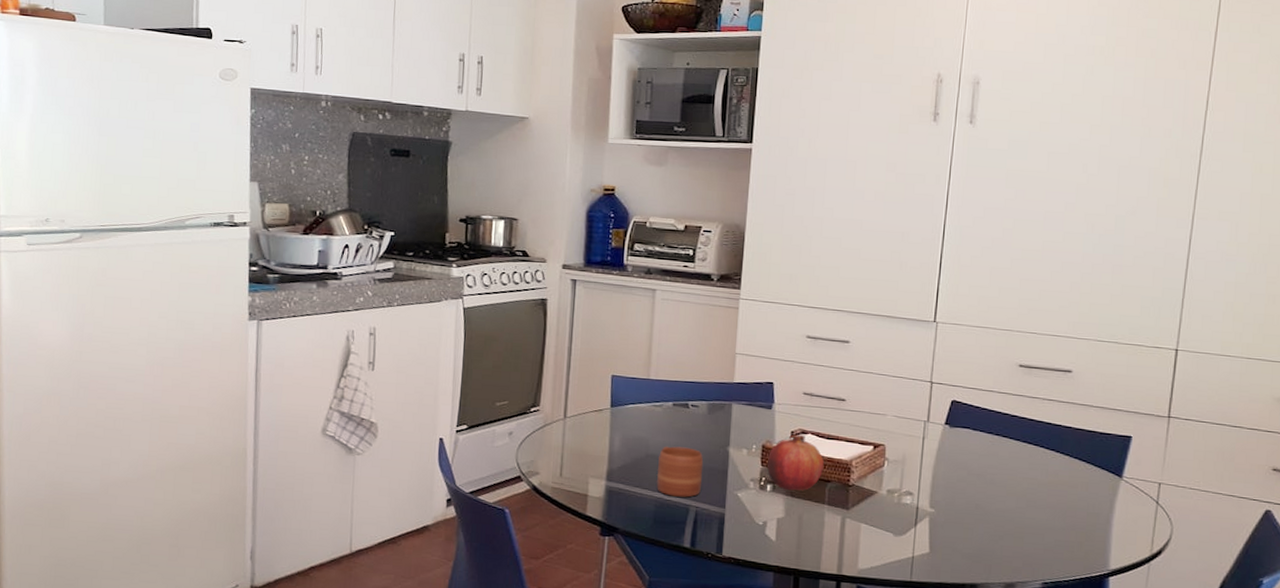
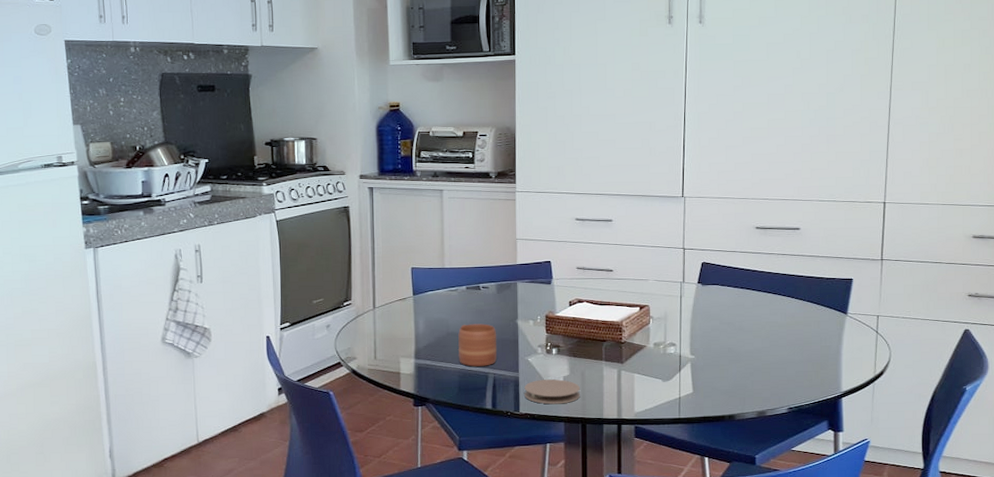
coaster: none [729,519,795,551] -> present [524,379,580,405]
fruit: present [767,434,824,491] -> none [551,304,599,352]

